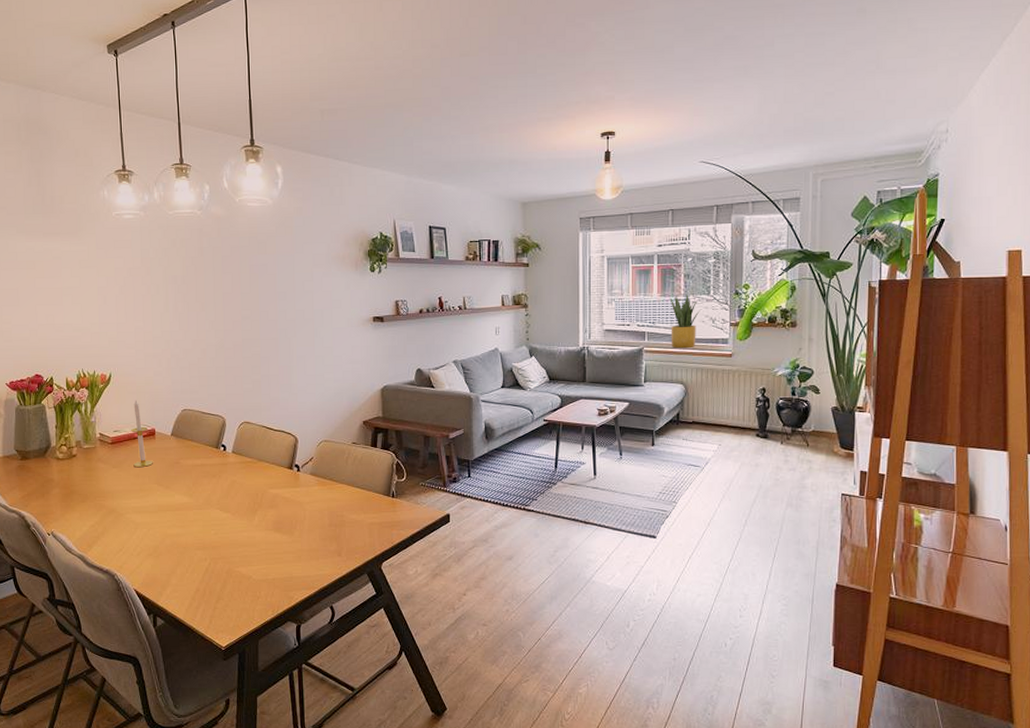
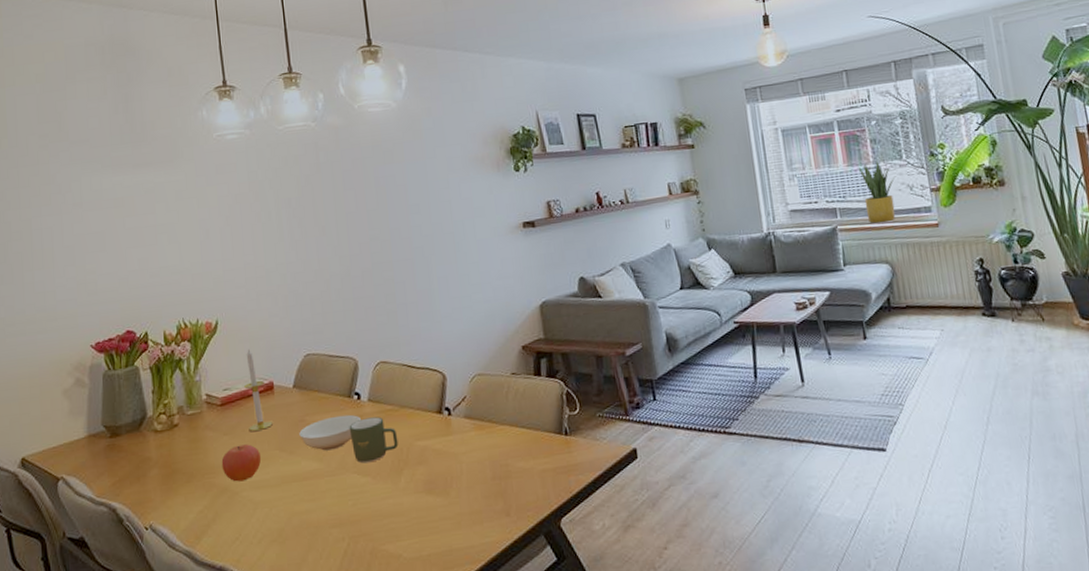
fruit: none [110,477,143,506] -> present [221,444,262,482]
bowl: none [174,462,226,489] -> present [299,414,362,451]
mug: none [215,466,255,502] -> present [349,416,398,464]

